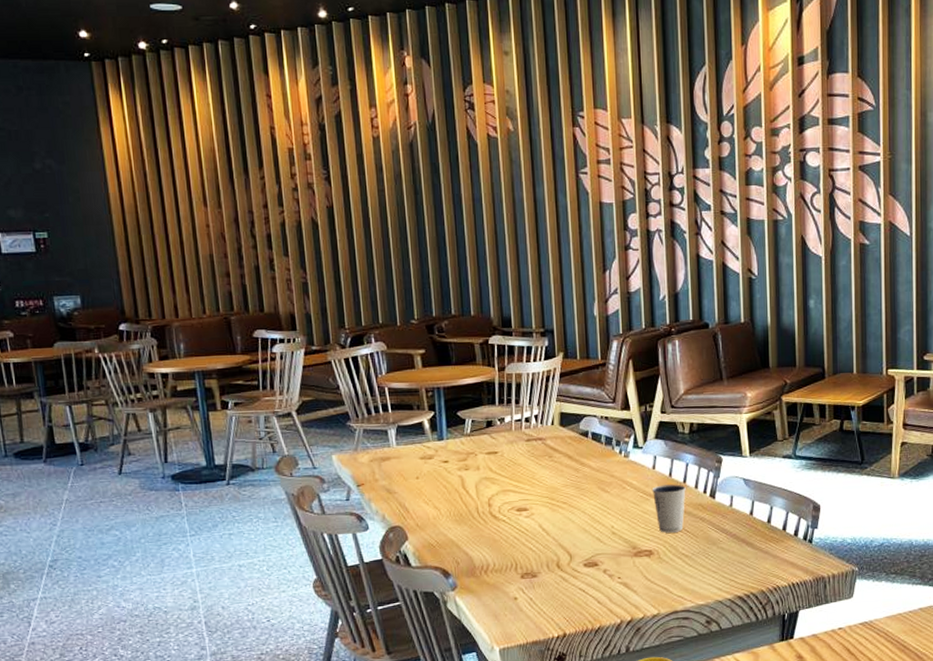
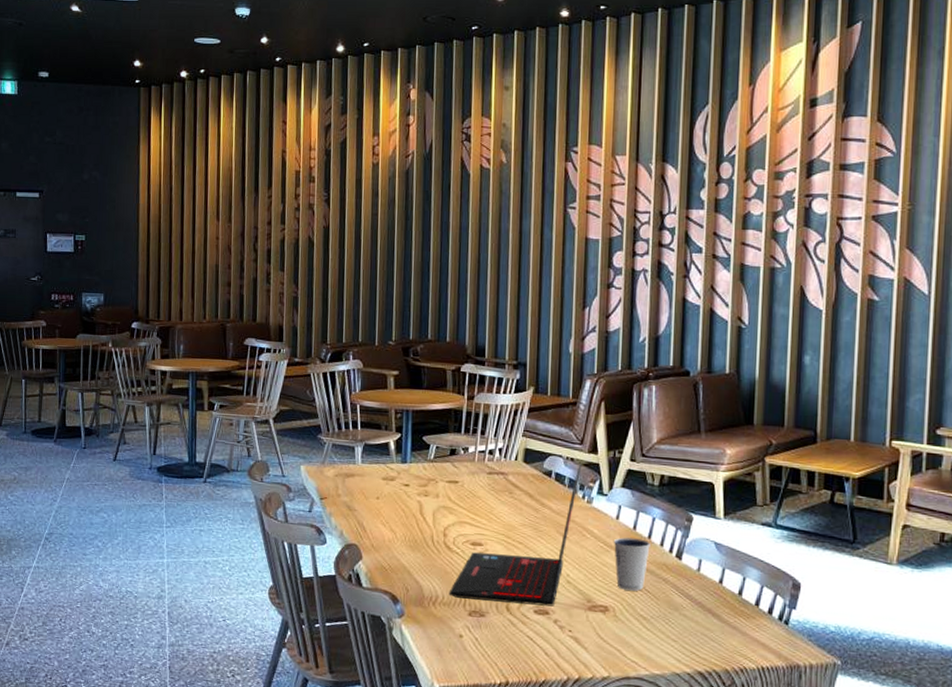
laptop: none [499,421,616,563] -> present [449,464,582,607]

